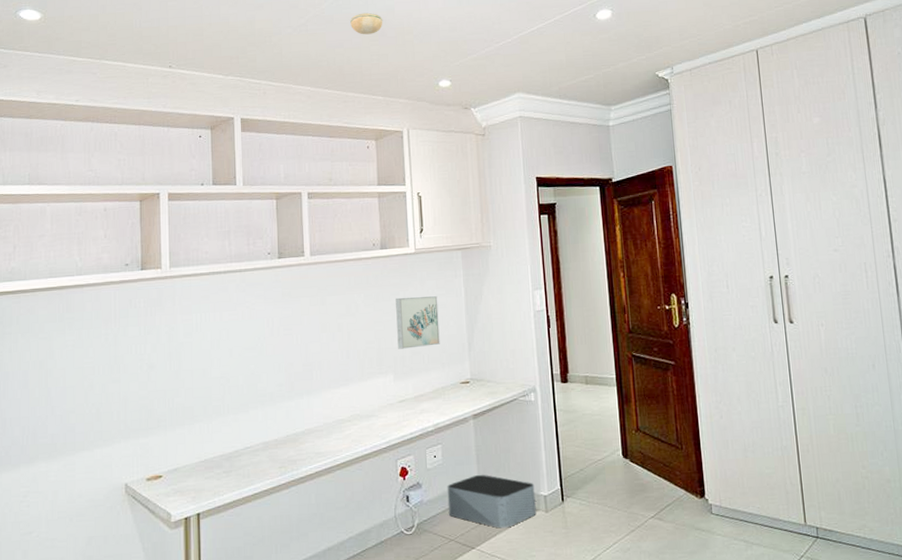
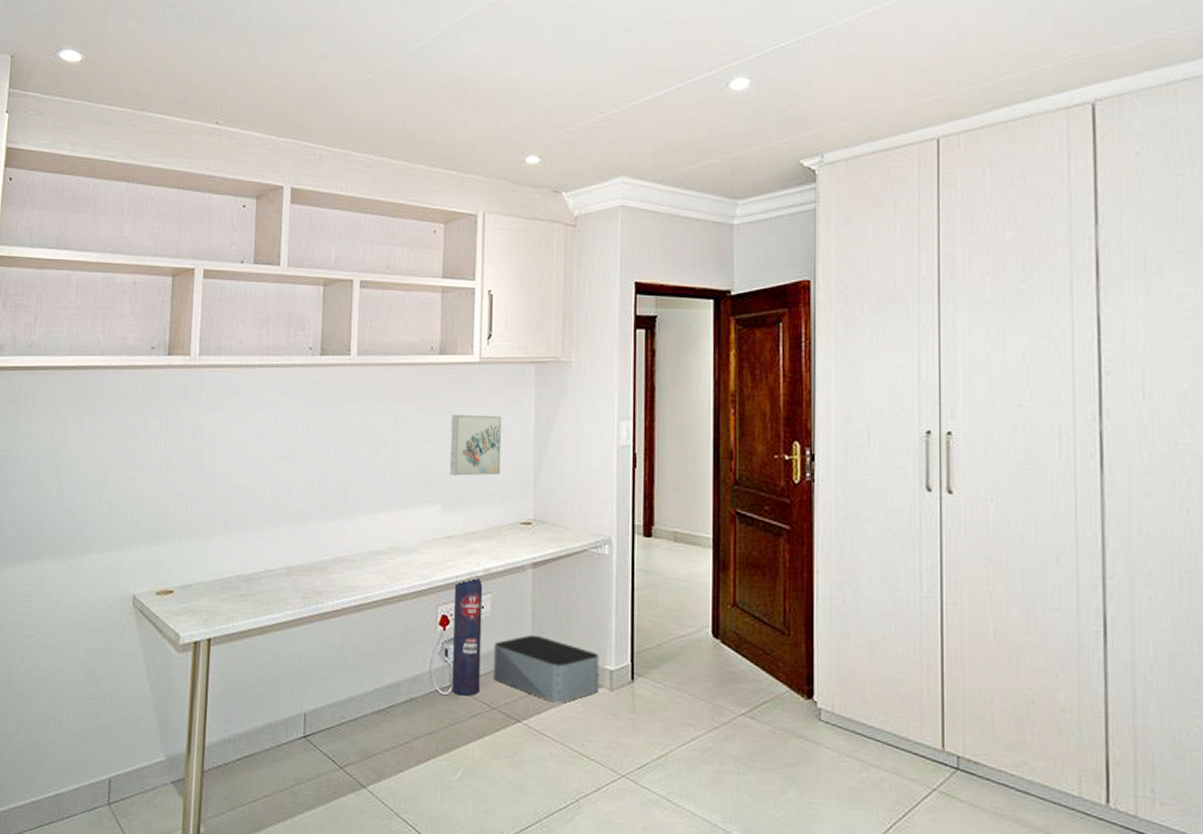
smoke detector: present [350,12,383,35] -> none [426,69,465,96]
gas cylinder: none [409,431,438,533] -> present [452,576,483,696]

